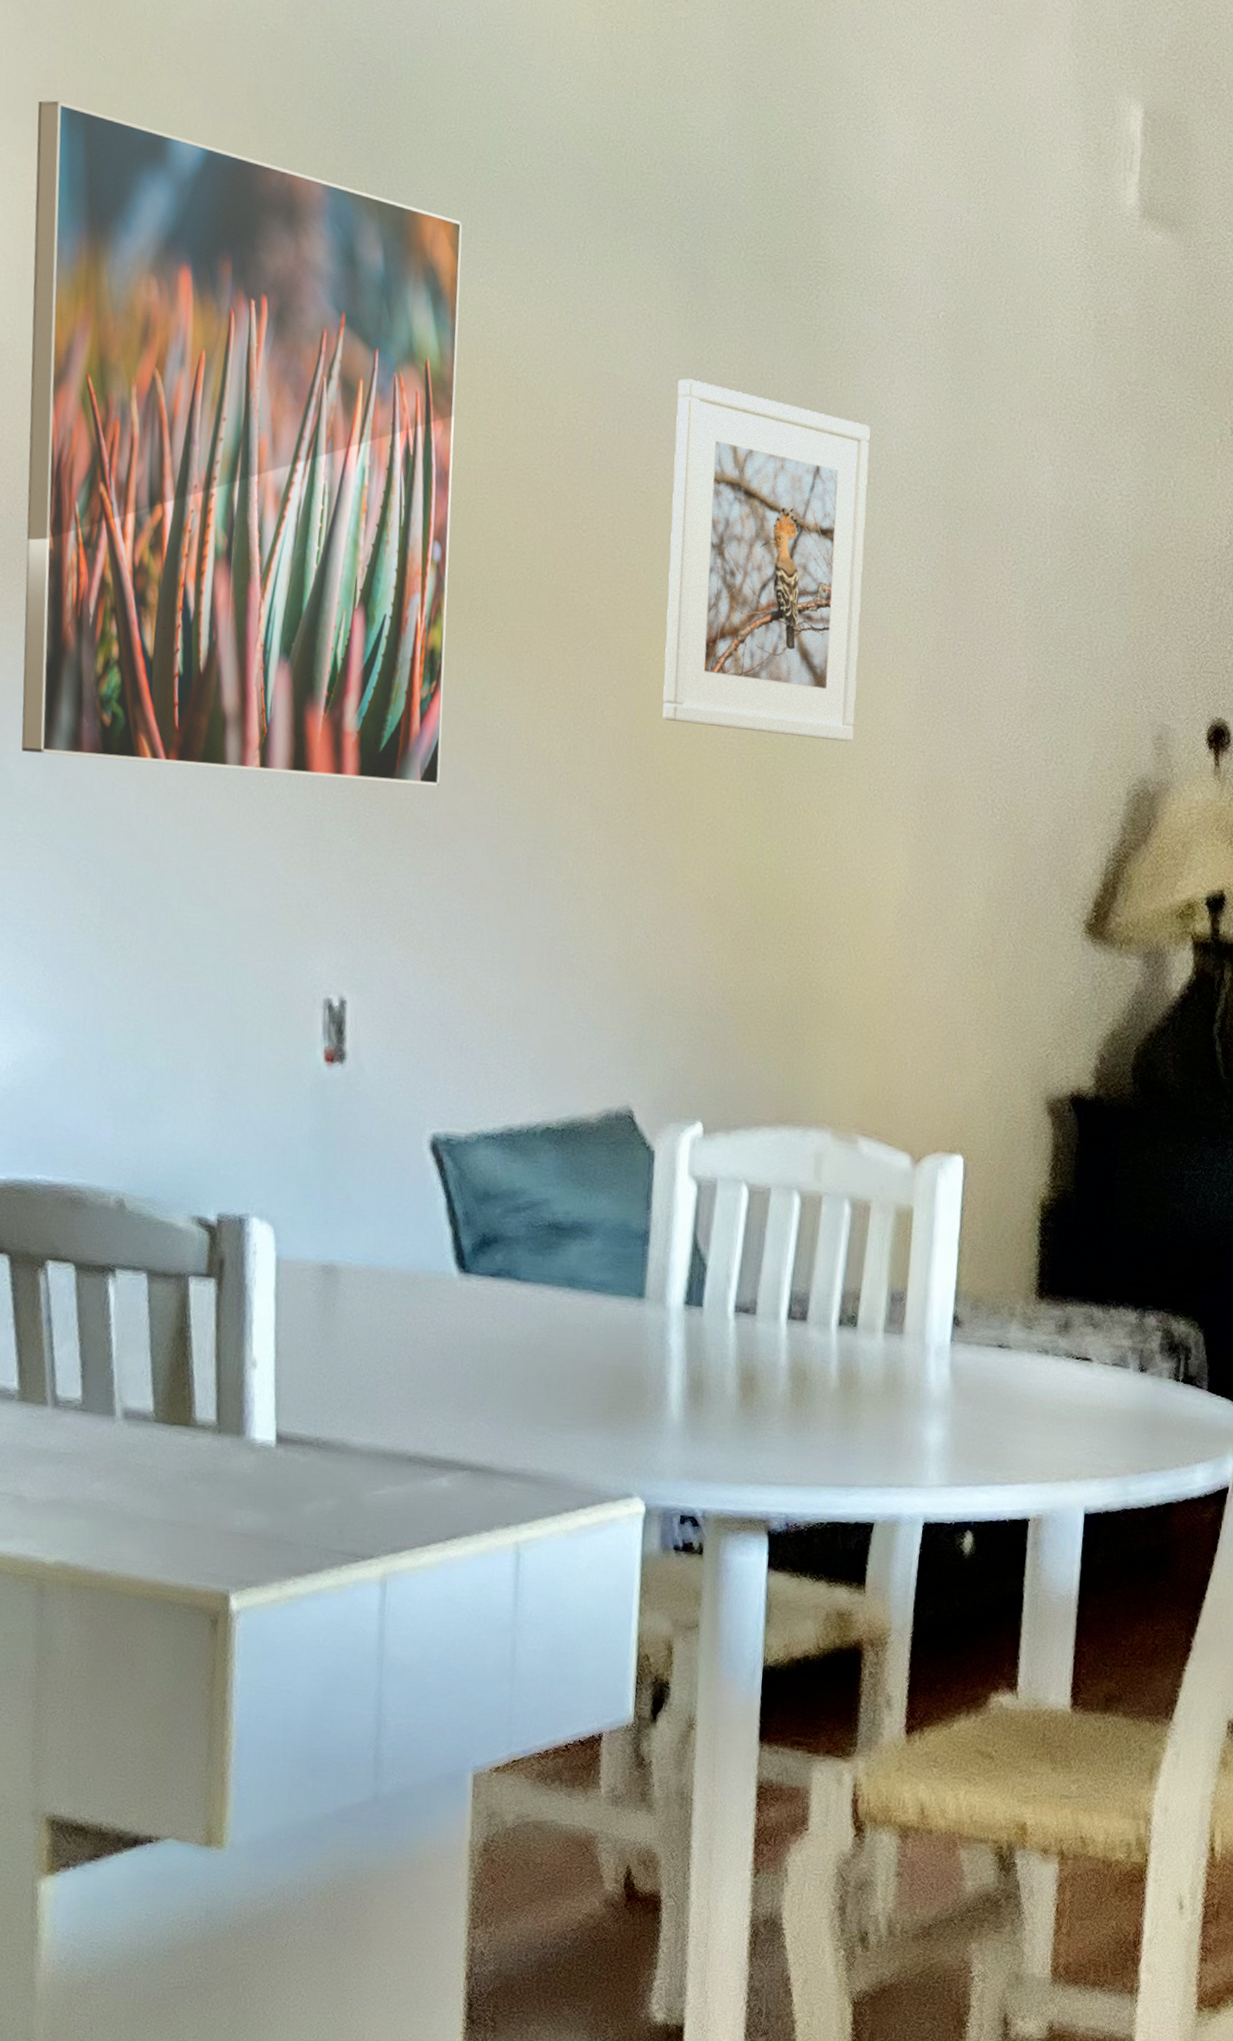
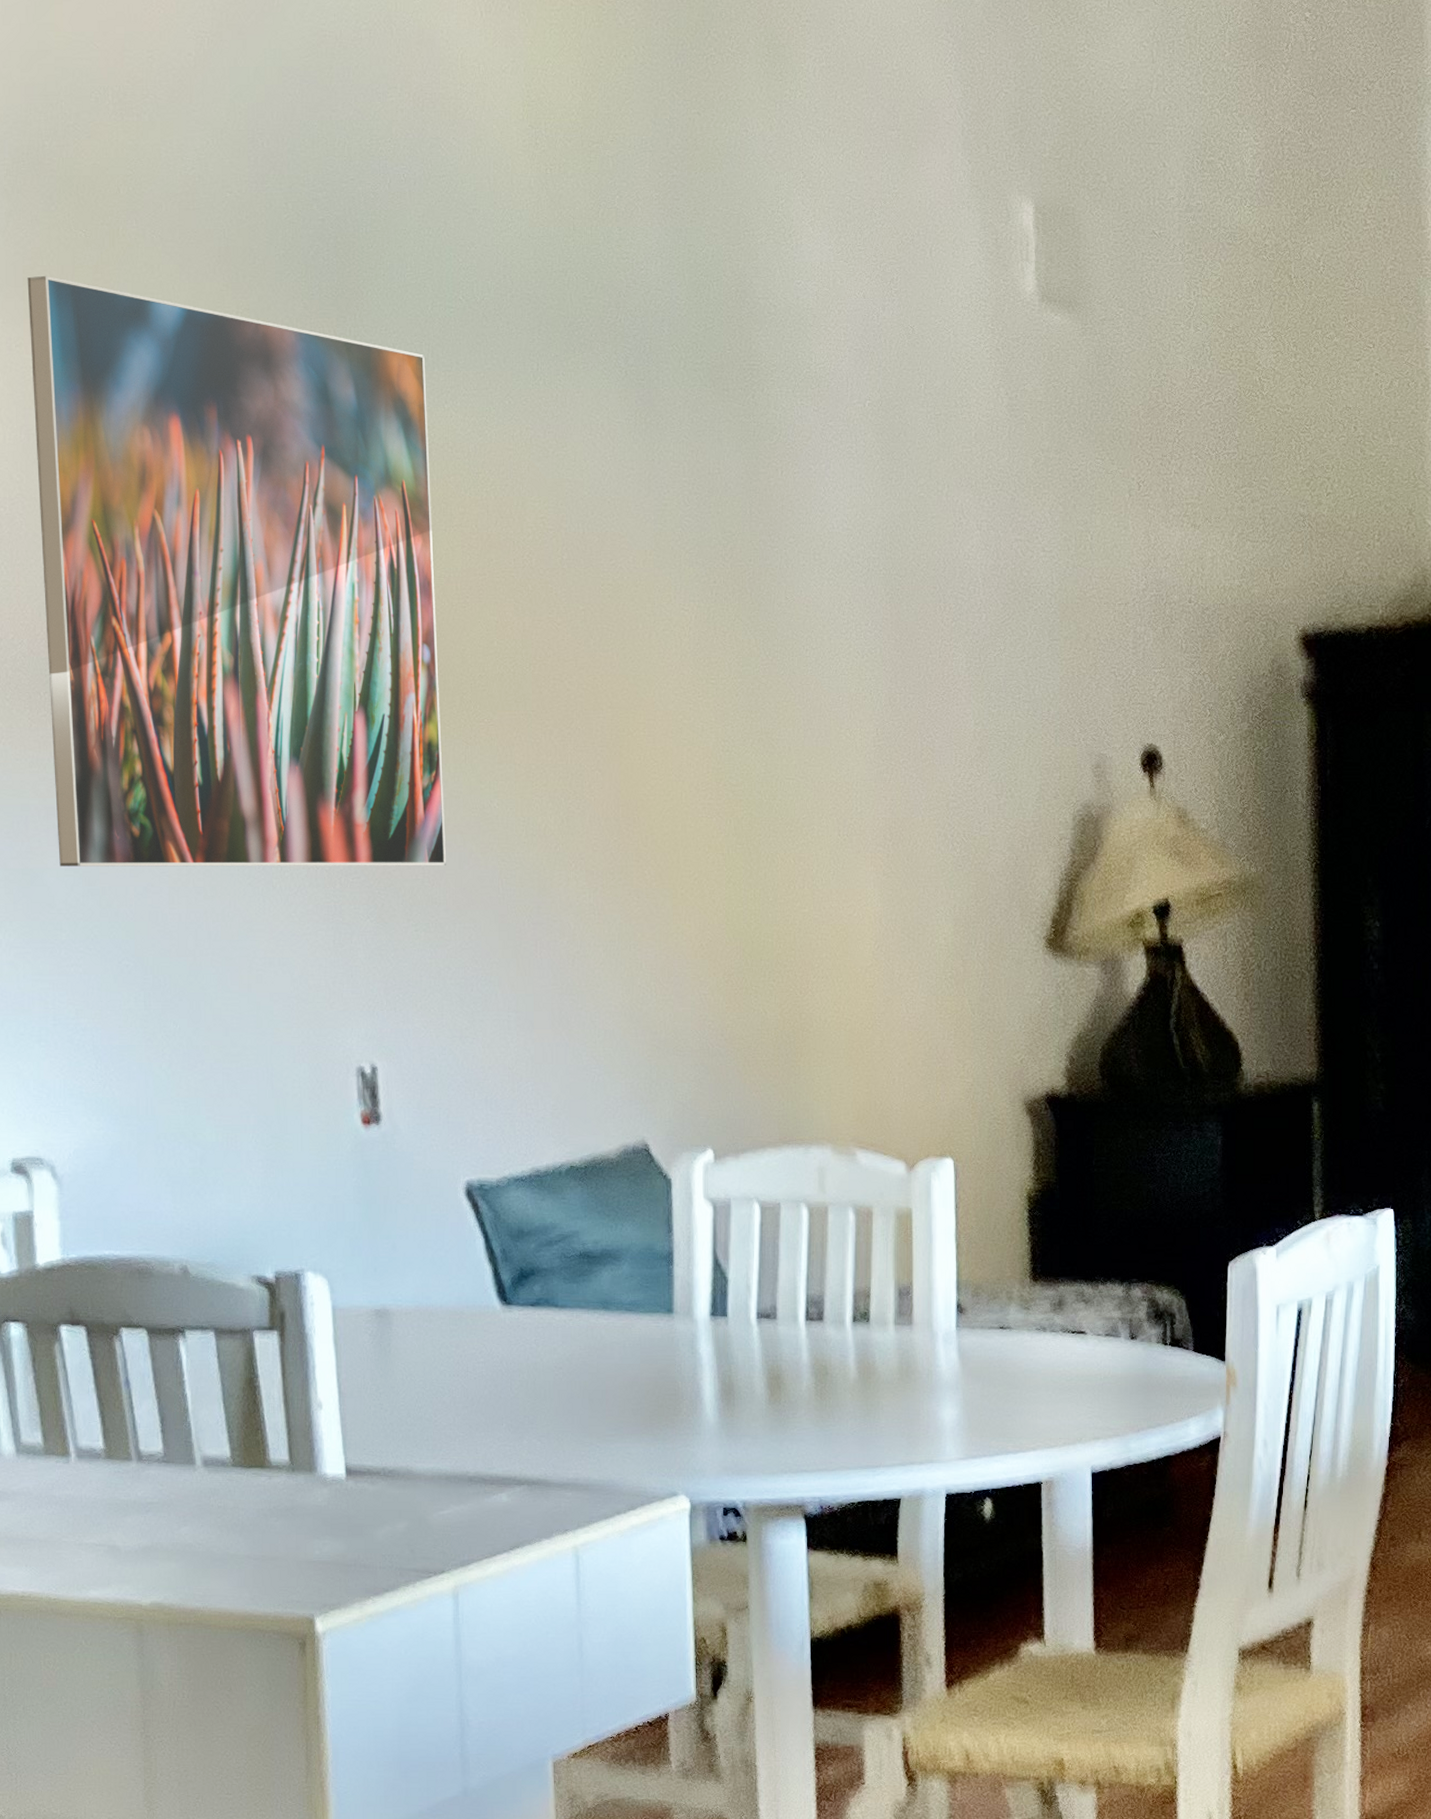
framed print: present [662,379,870,742] -> none [634,479,820,794]

